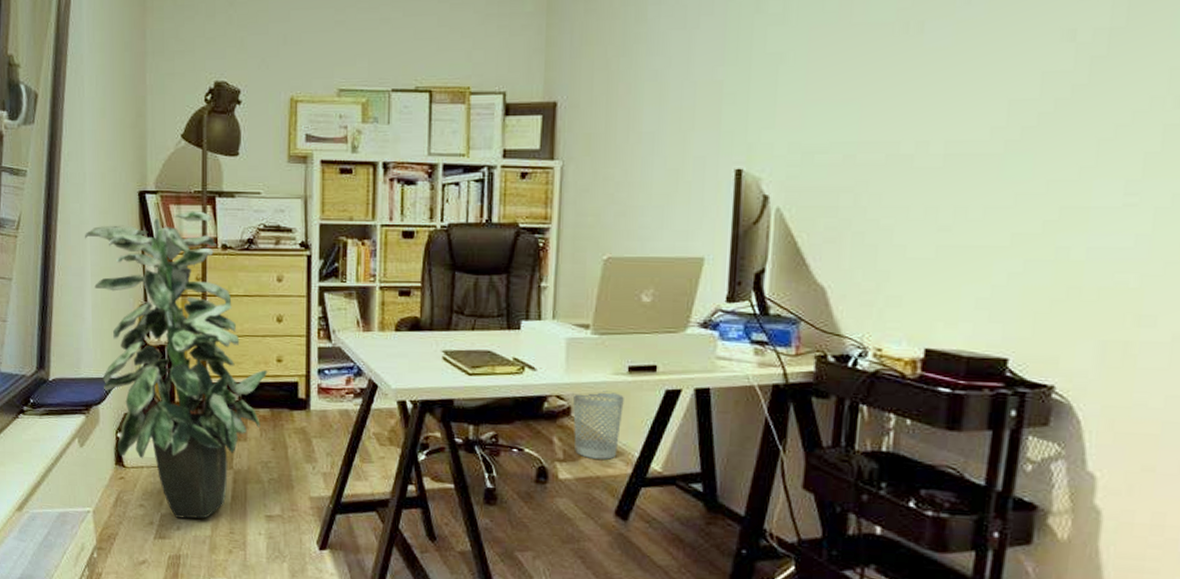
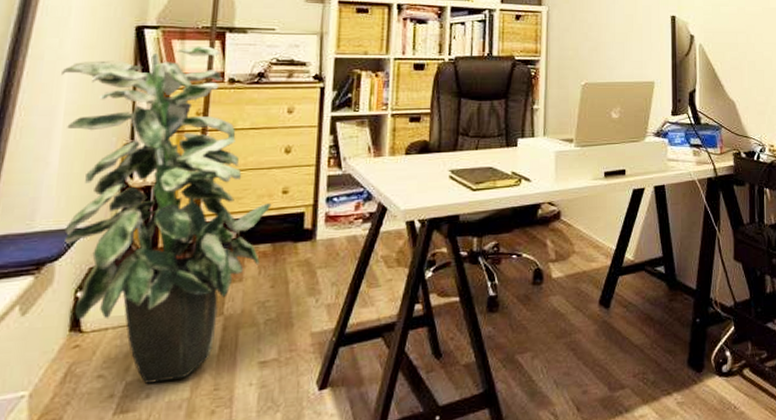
wastebasket: present [572,391,624,460] -> none [561,194,602,256]

